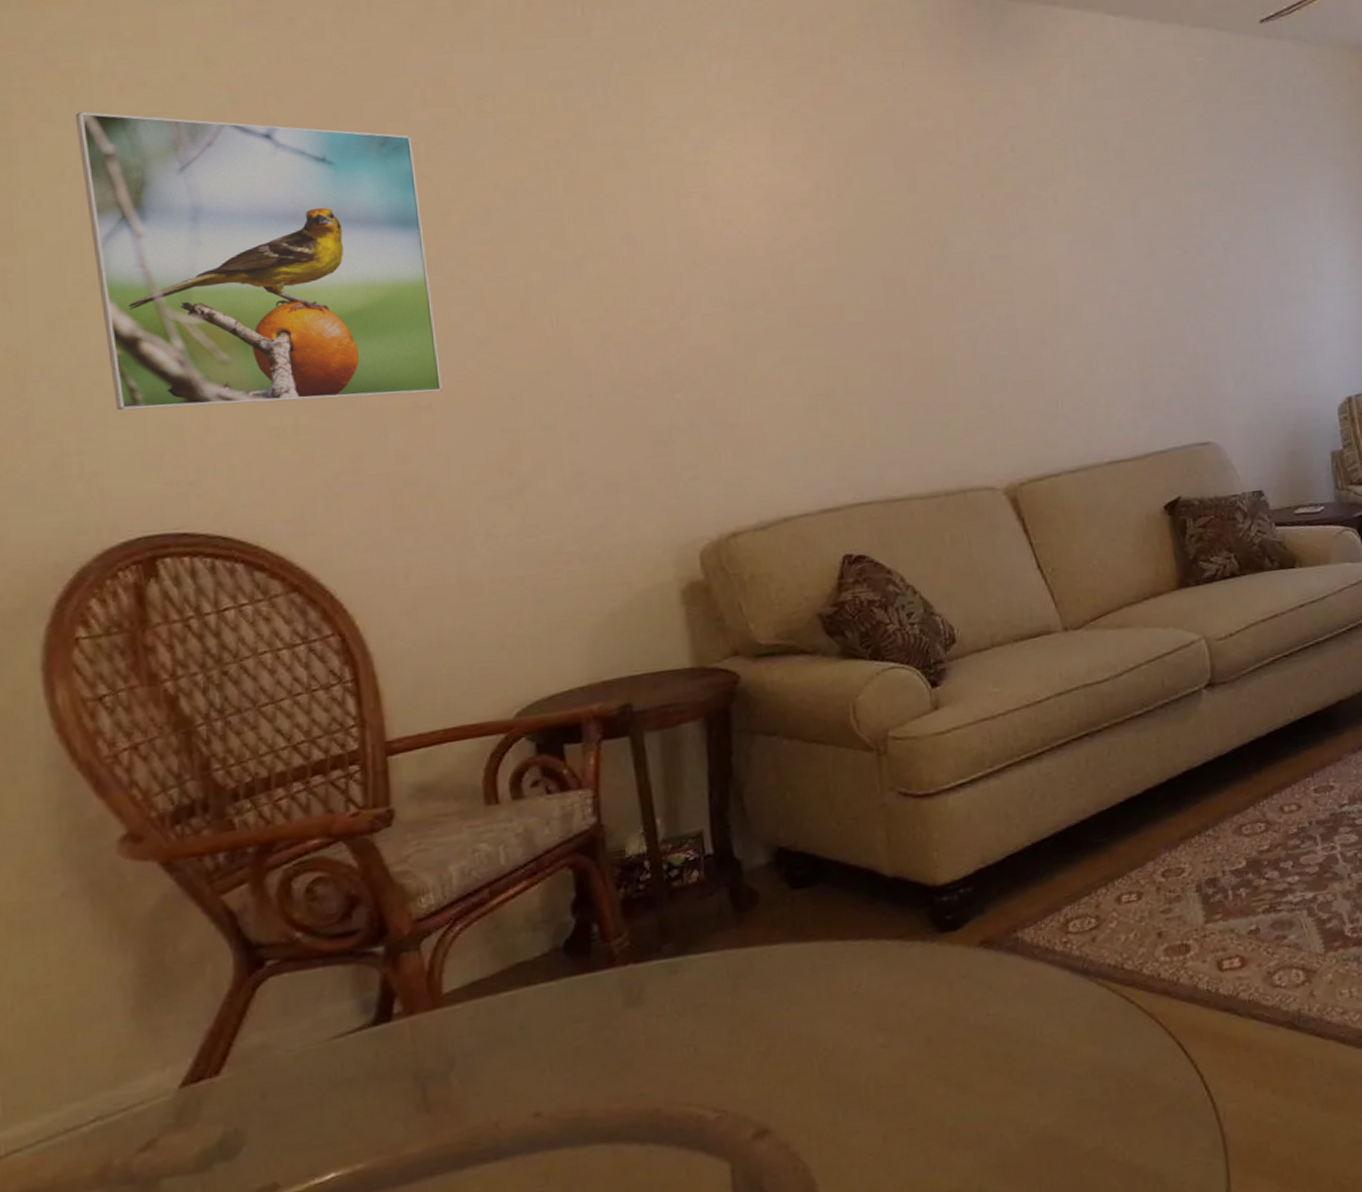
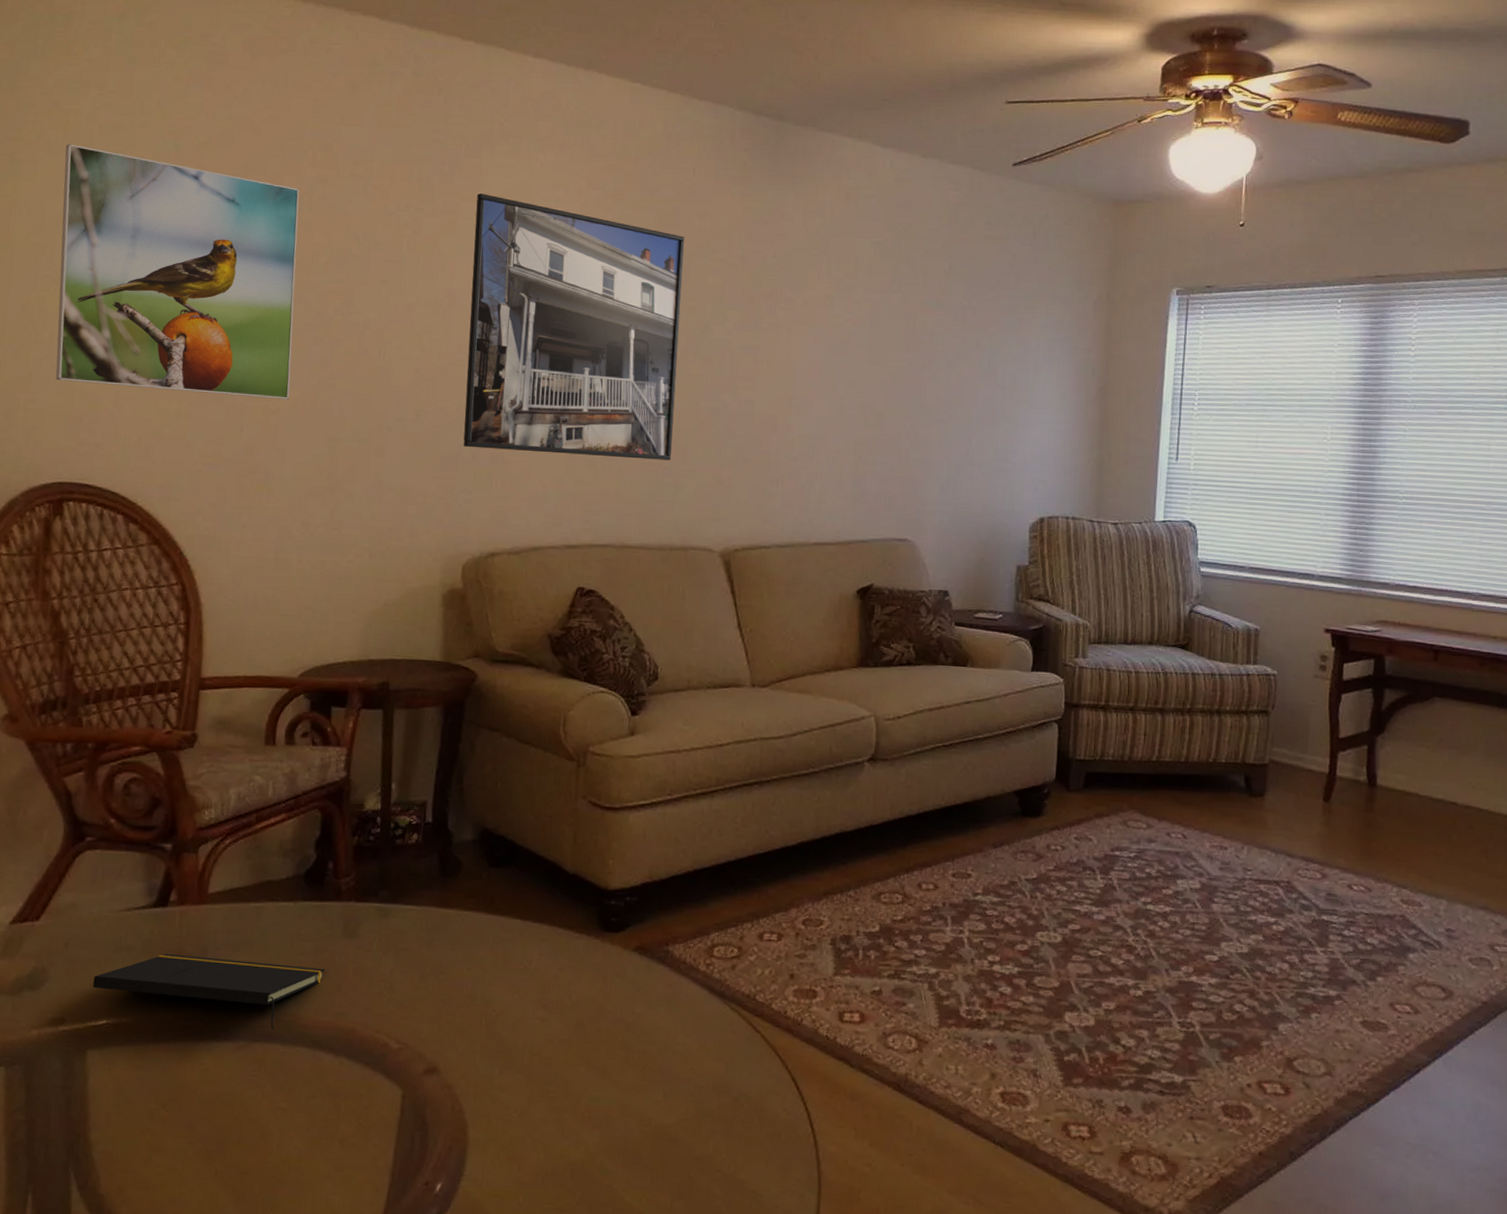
notepad: none [308,1048,611,1140] -> present [93,953,326,1030]
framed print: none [643,117,930,416] -> present [463,193,685,461]

